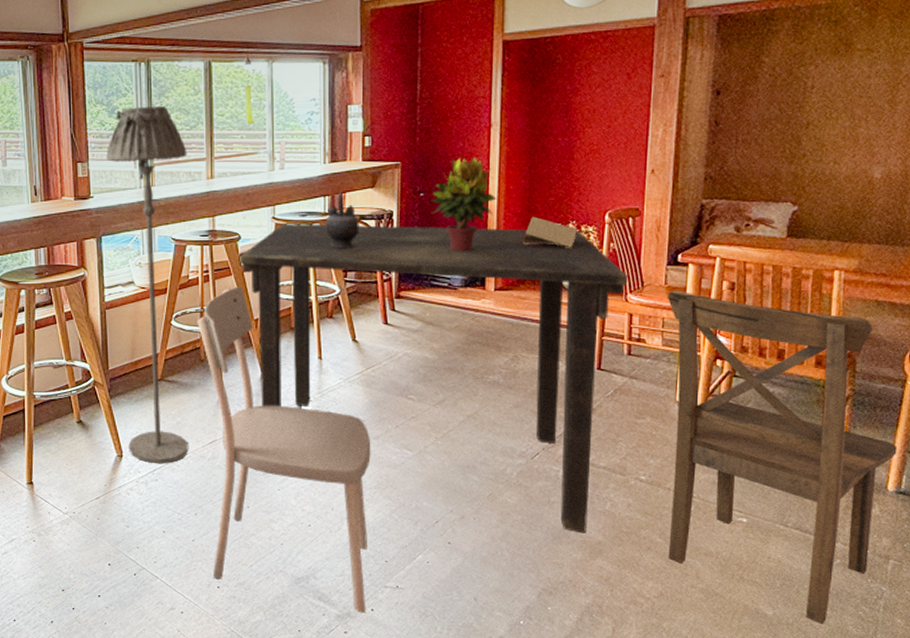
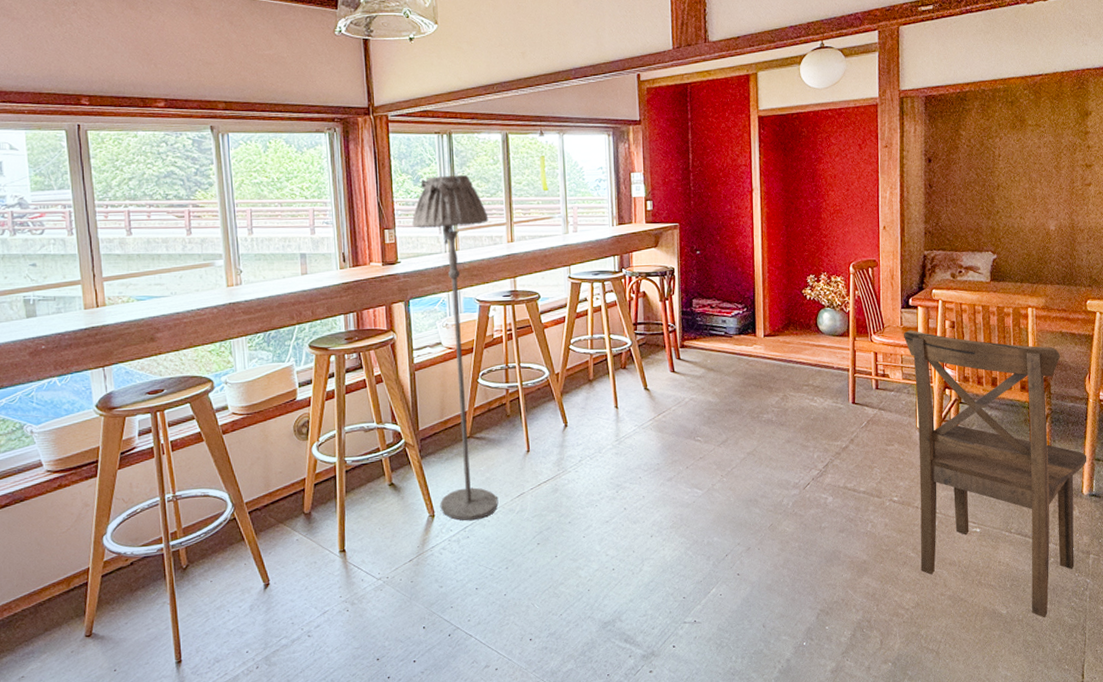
dining chair: present [197,286,371,613] -> none [502,343,668,651]
dining table: present [240,223,628,533] -> none [540,281,872,555]
teapot: present [325,192,360,249] -> none [615,252,646,304]
potted plant: present [430,156,497,251] -> none [705,217,761,302]
napkin holder: present [521,216,577,248] -> none [784,269,828,297]

